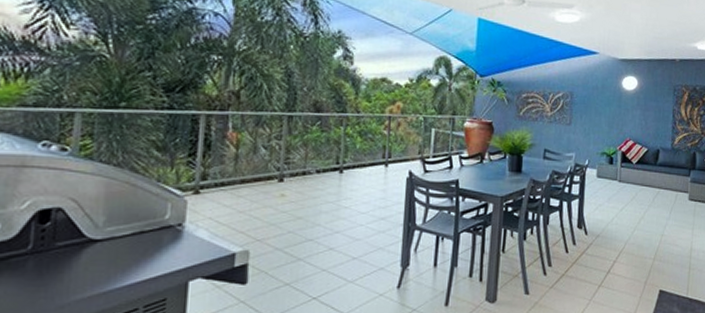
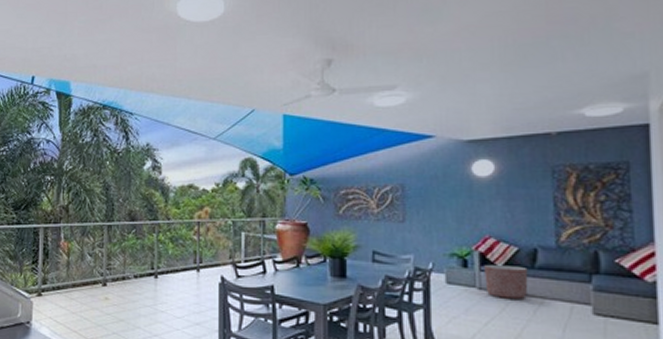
planter: none [623,161,652,189] -> present [484,264,528,299]

